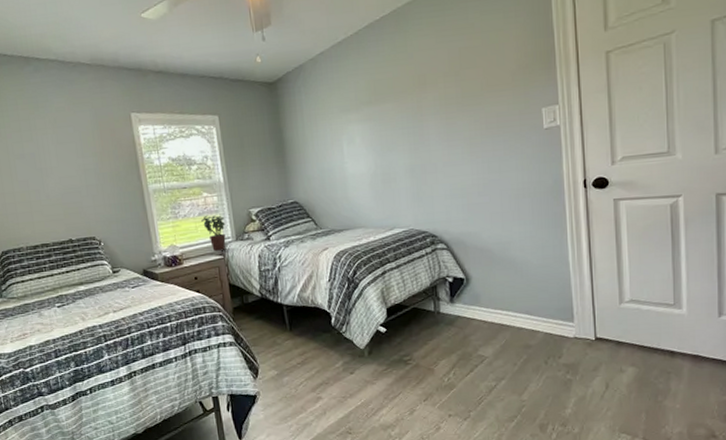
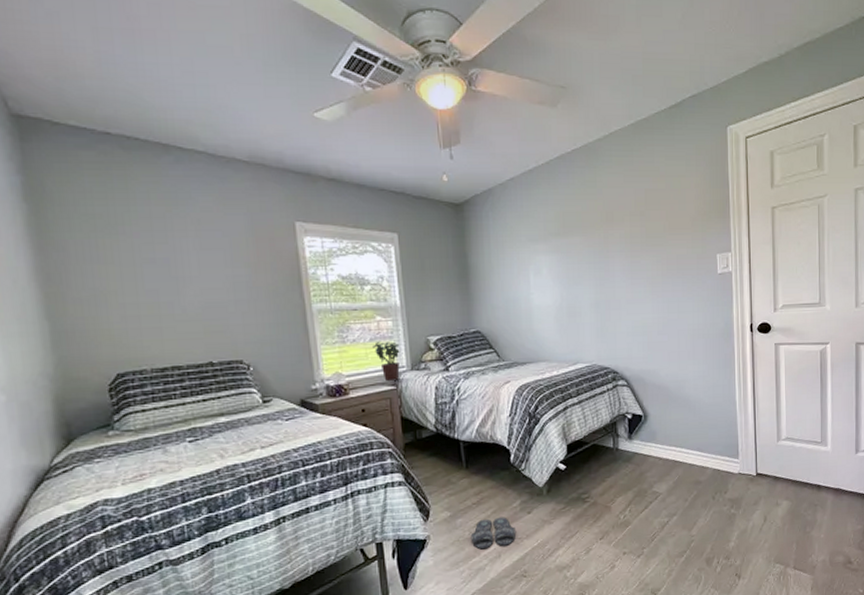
slippers: none [296,376,340,406] -> present [470,517,516,550]

